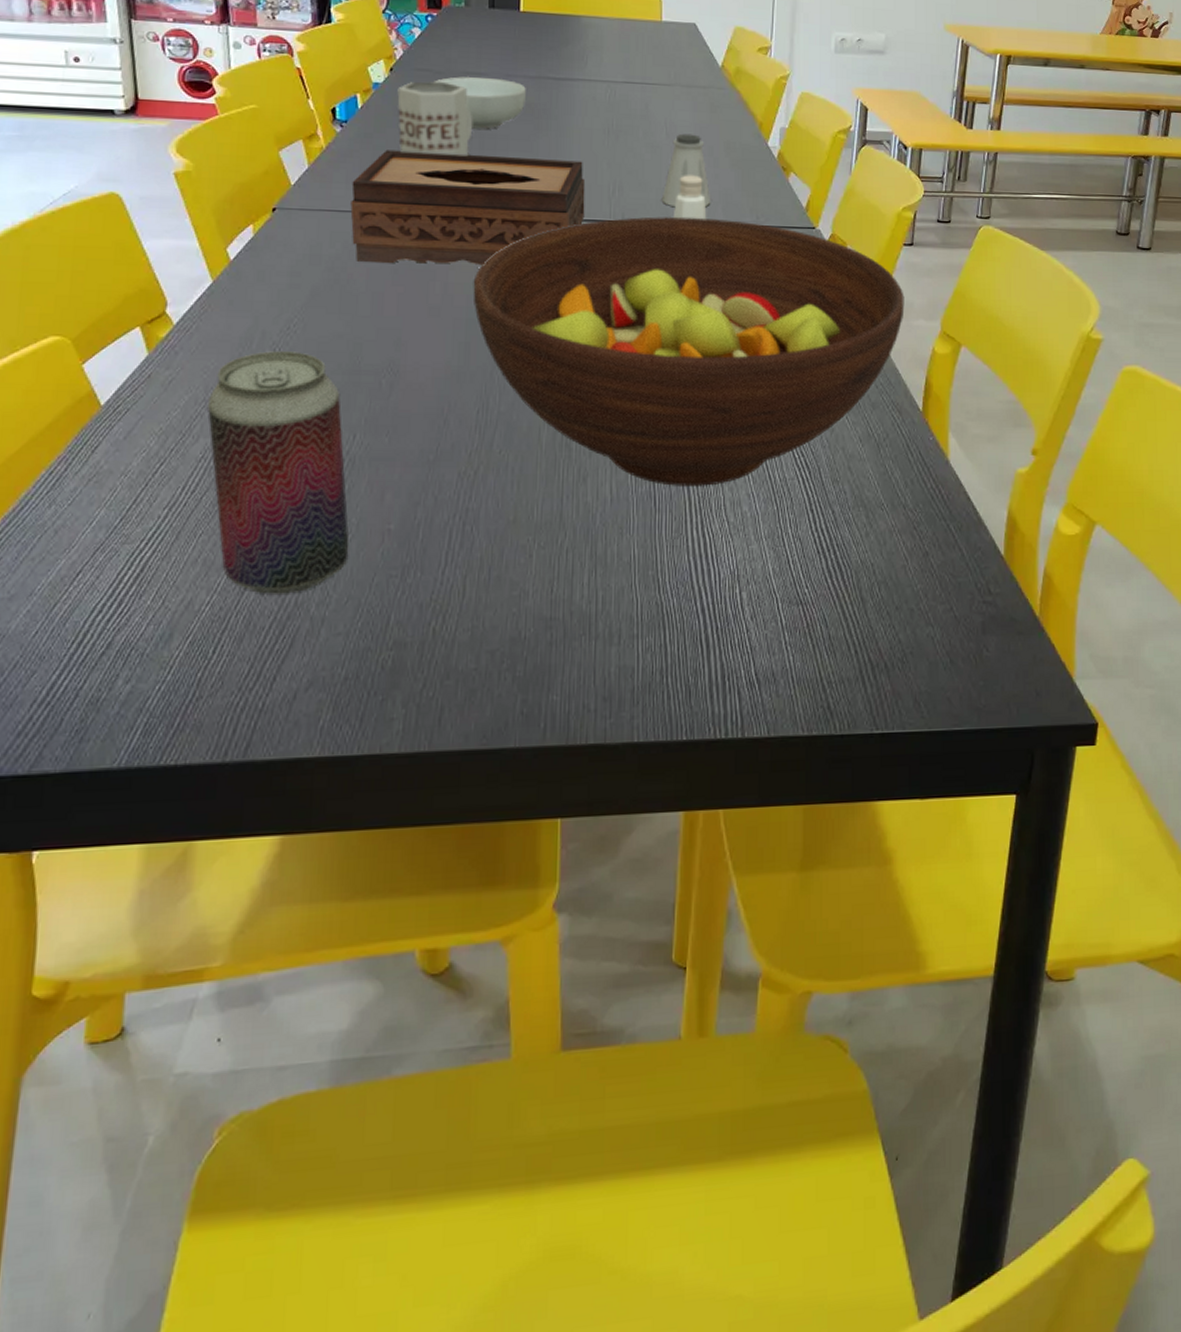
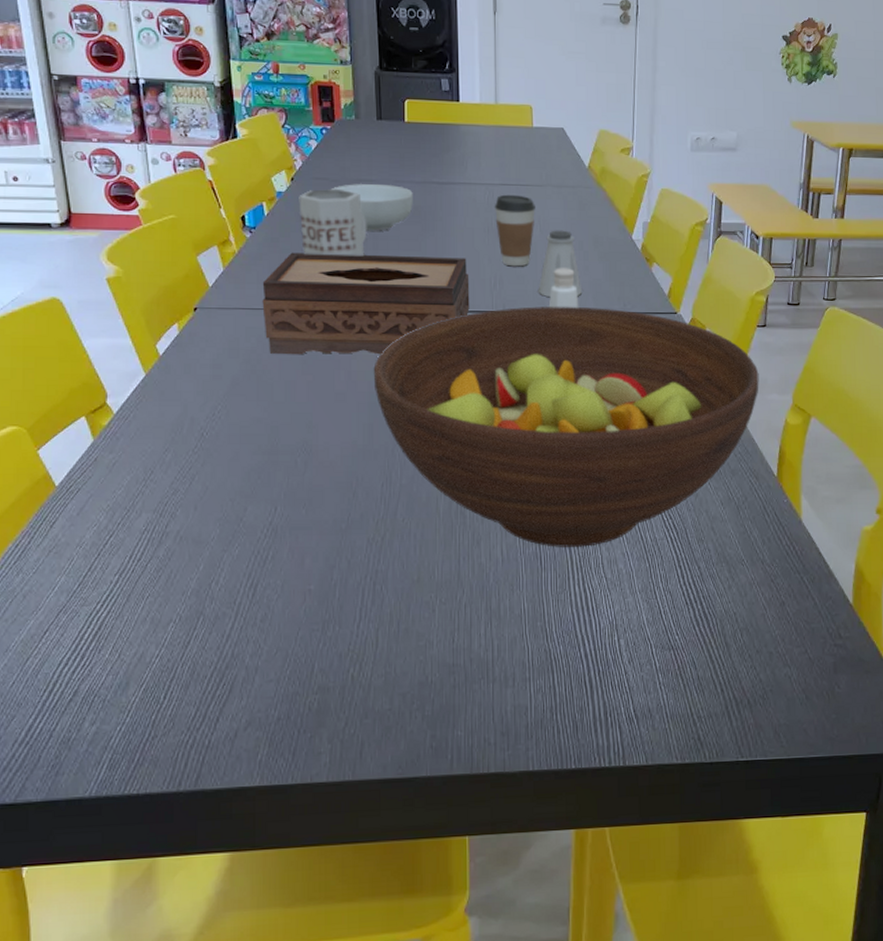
beverage can: present [208,351,349,594] -> none [148,435,276,647]
coffee cup: none [615,93,662,173] -> present [494,194,535,267]

